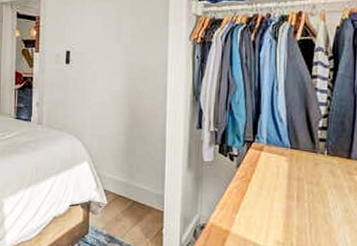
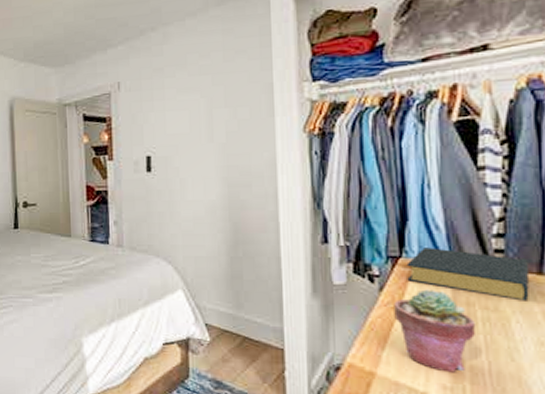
potted succulent: none [246,167,303,232] -> present [394,289,476,373]
hardback book: none [257,135,342,179] -> present [406,247,530,301]

